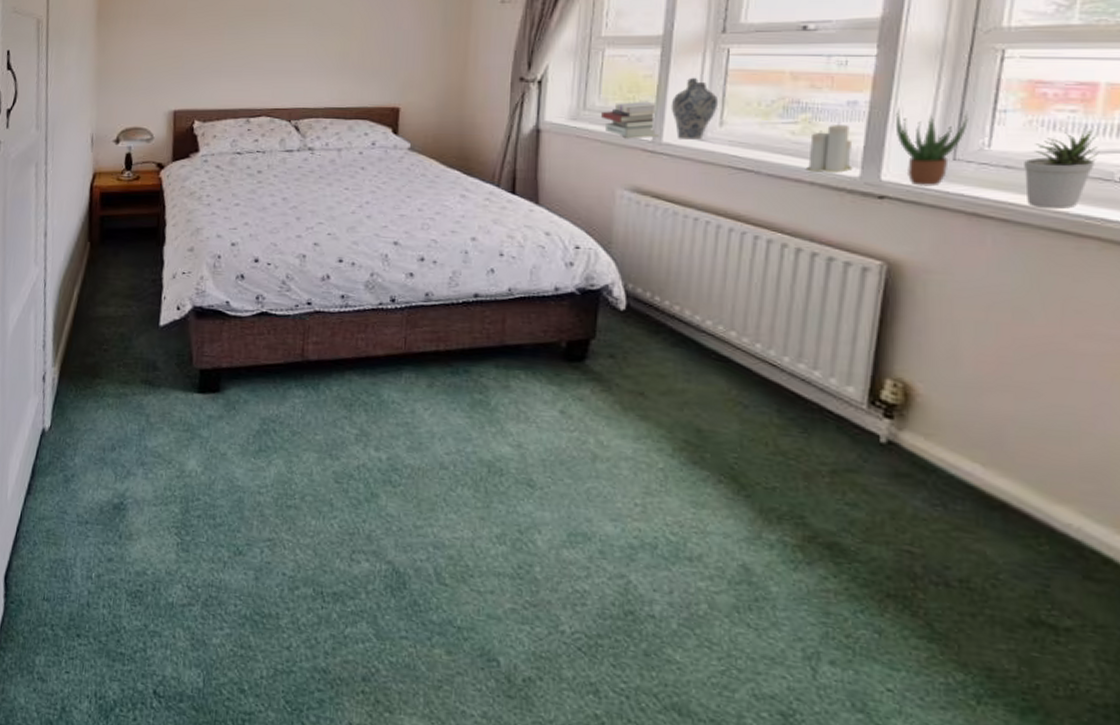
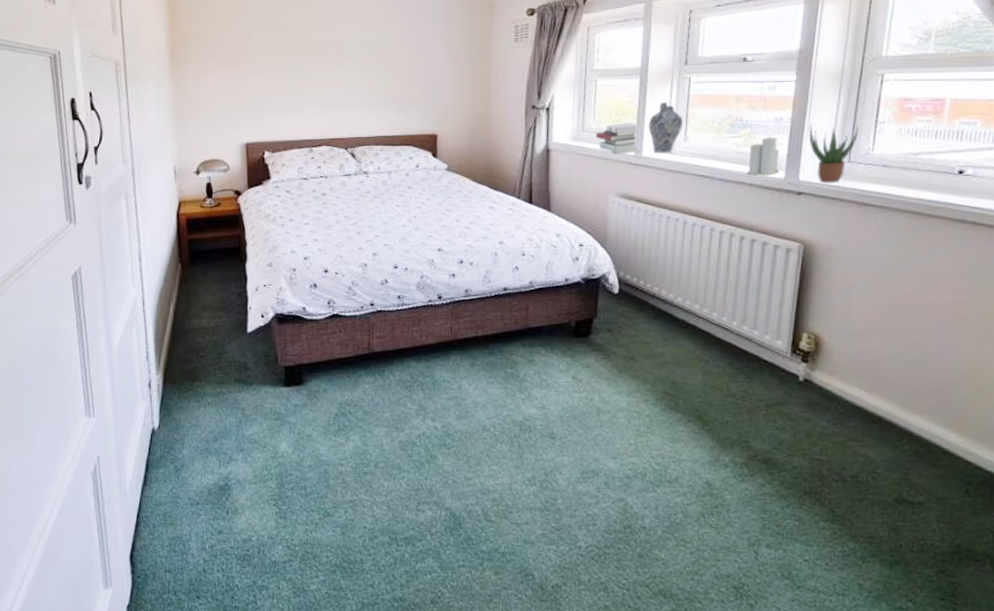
potted plant: present [1024,130,1100,210] -> none [896,135,945,197]

